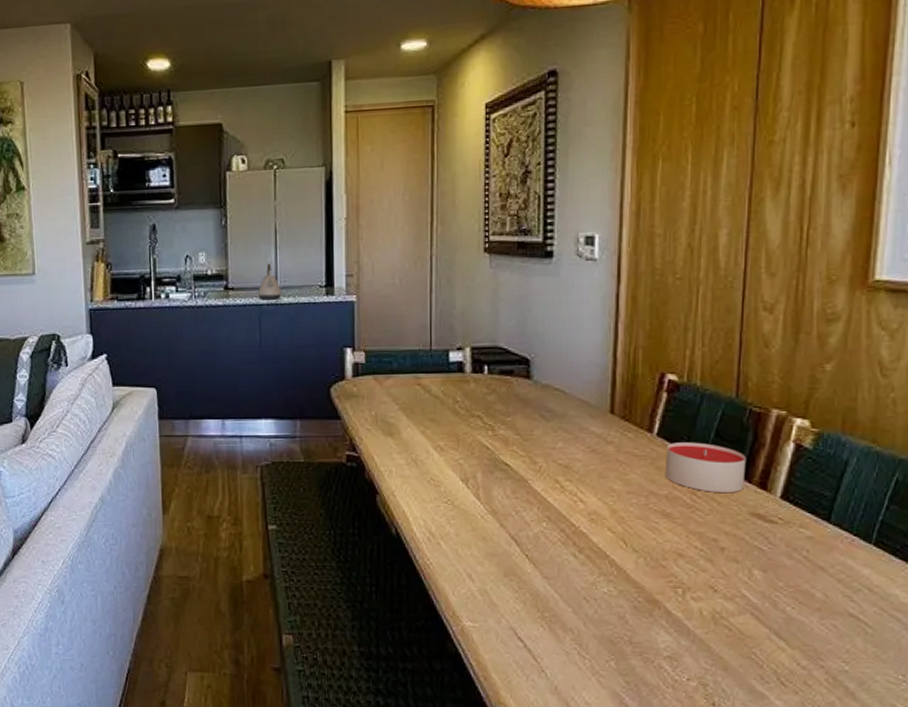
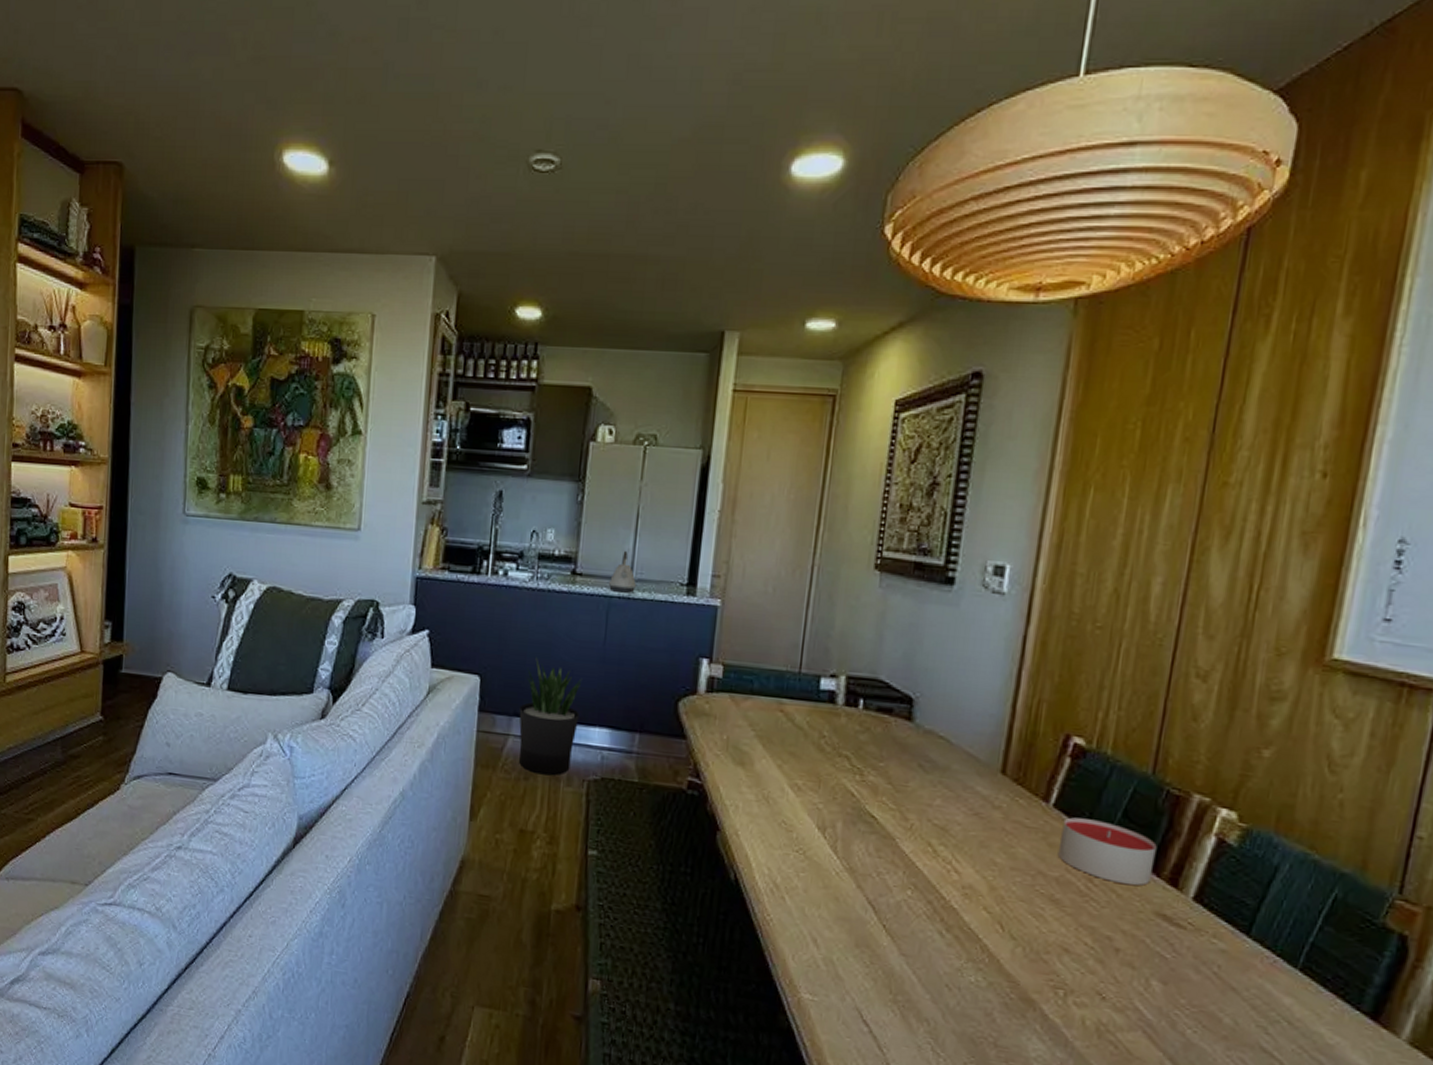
planter: none [194,365,247,466] -> present [519,657,582,776]

